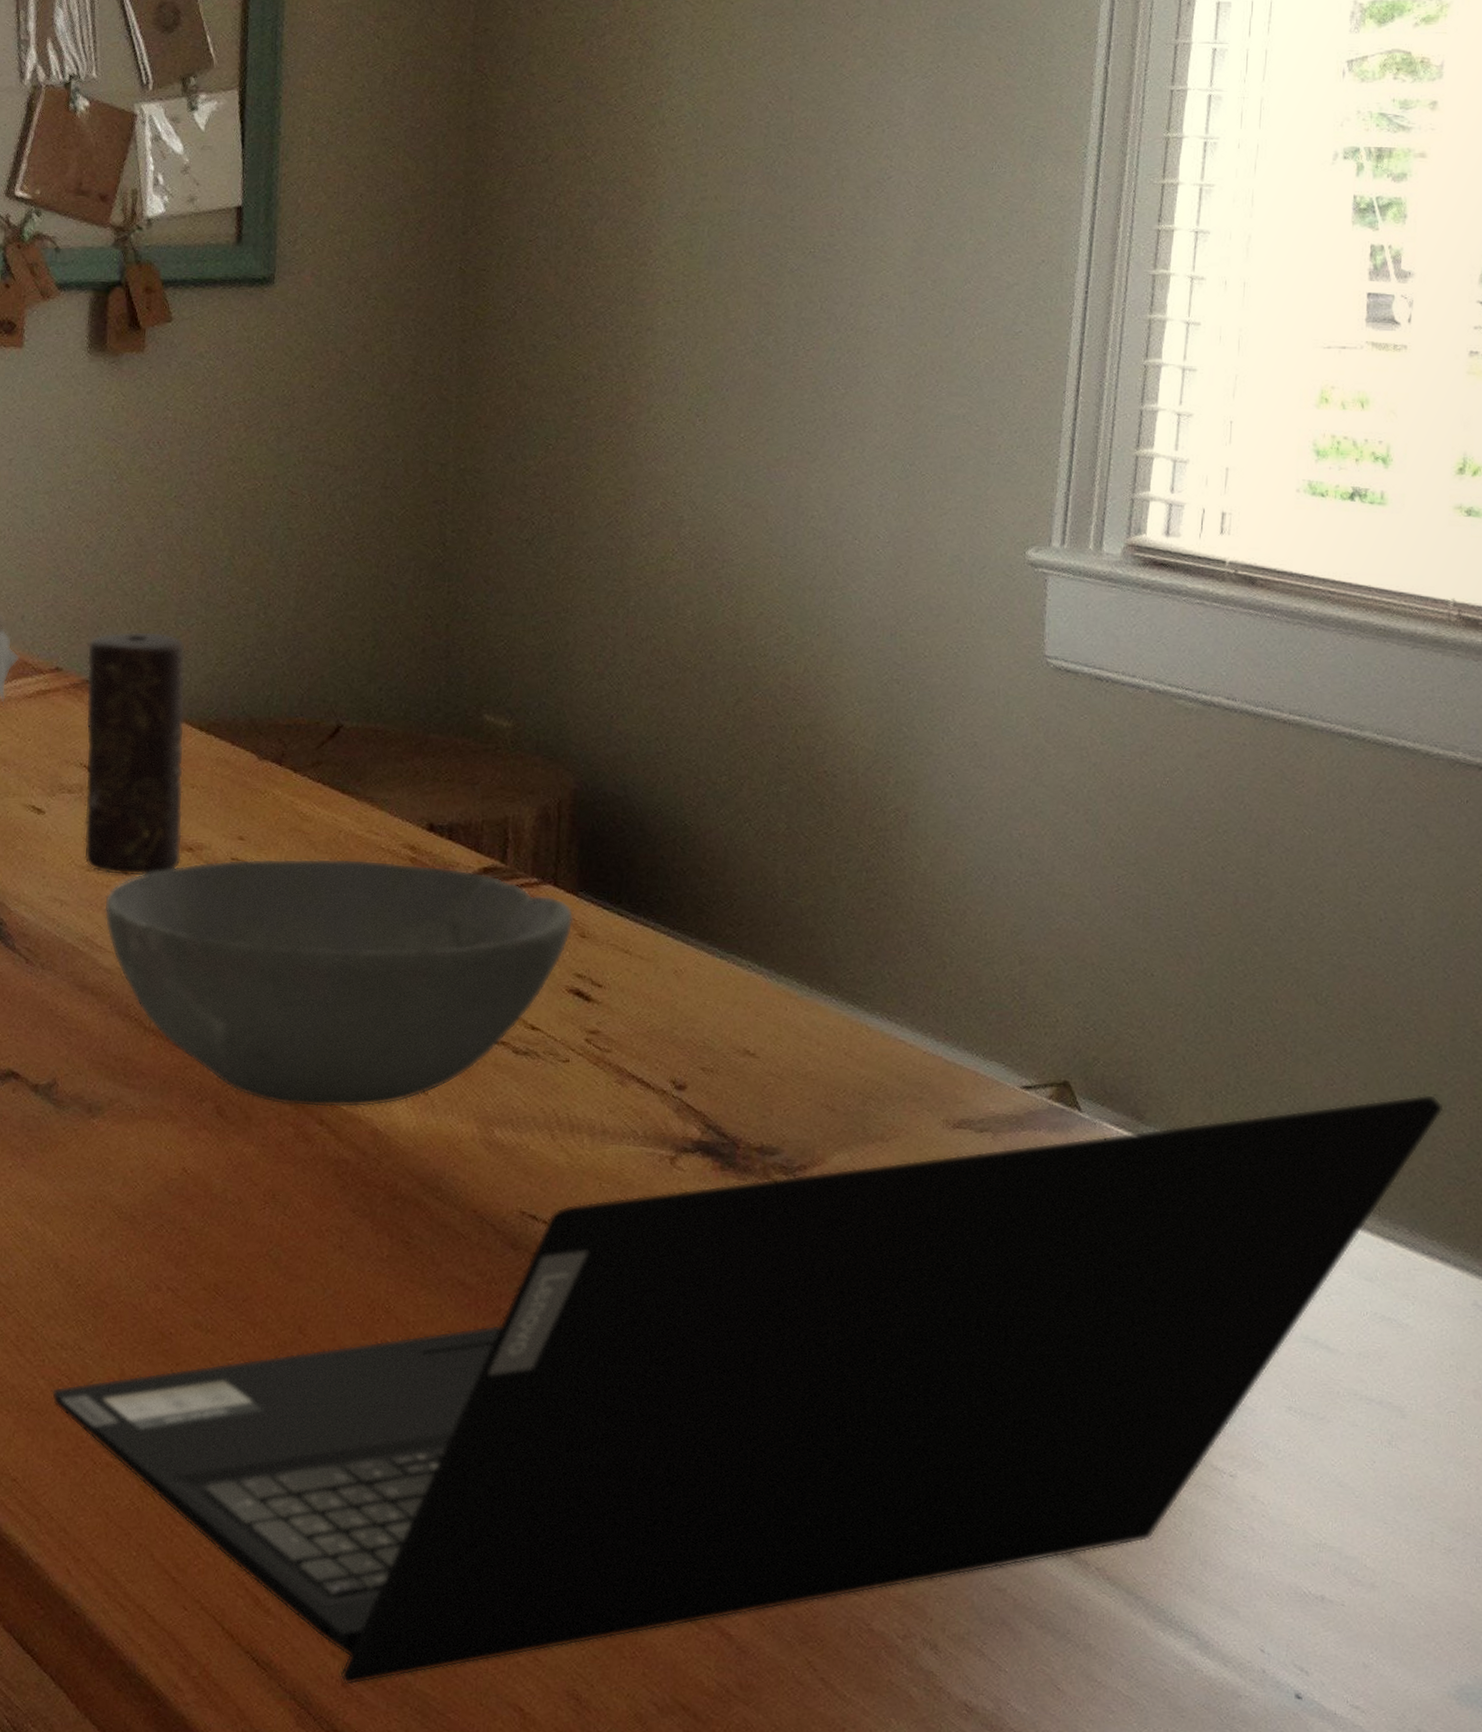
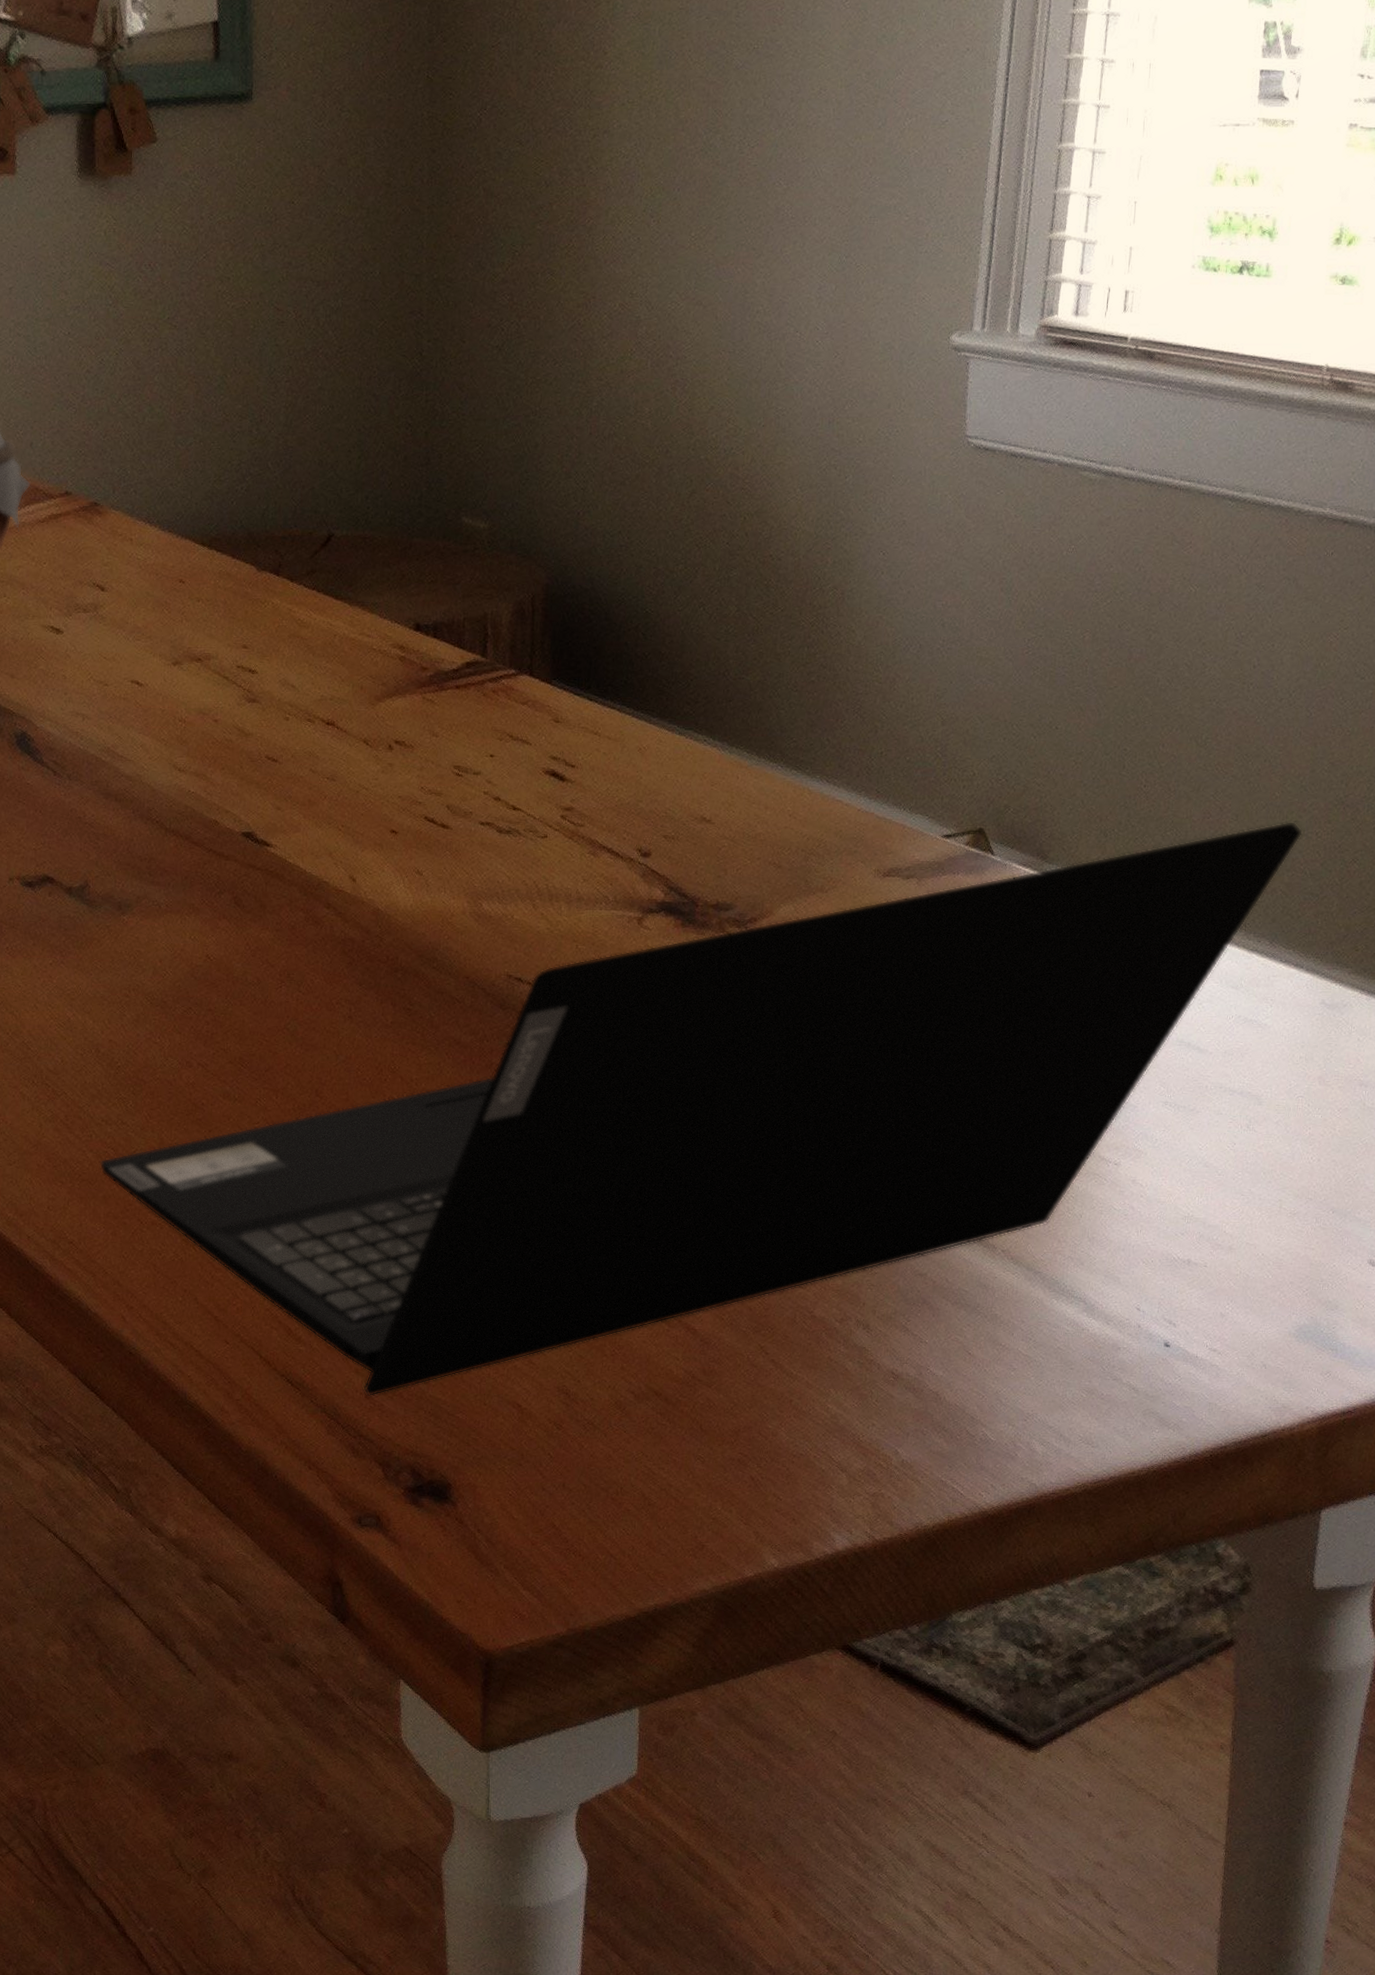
candle: present [83,631,186,877] -> none [94,452,191,689]
bowl: present [103,858,574,1108] -> none [122,660,548,893]

